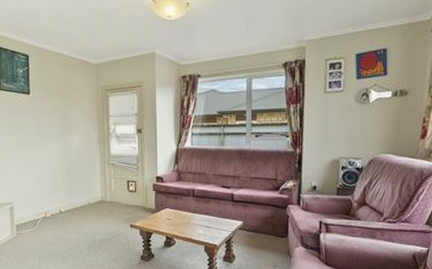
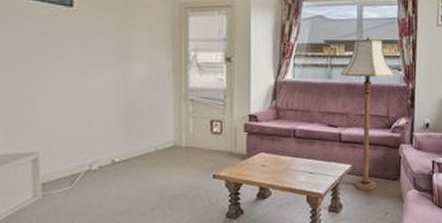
floor lamp: none [232,106,283,245] -> present [340,36,396,191]

